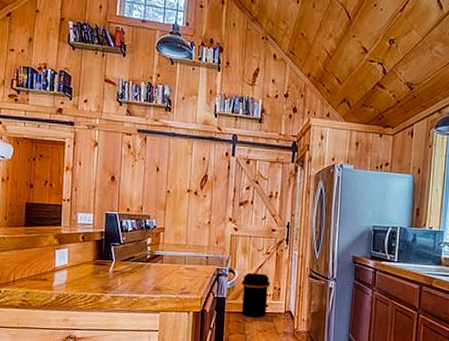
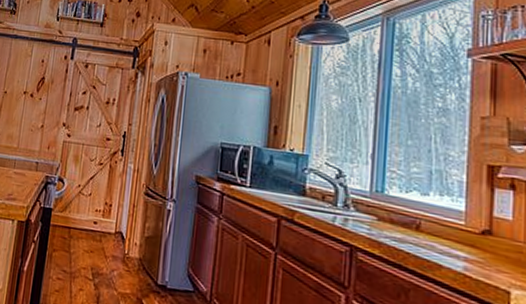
trash can: present [241,272,271,320] -> none [67,183,102,239]

